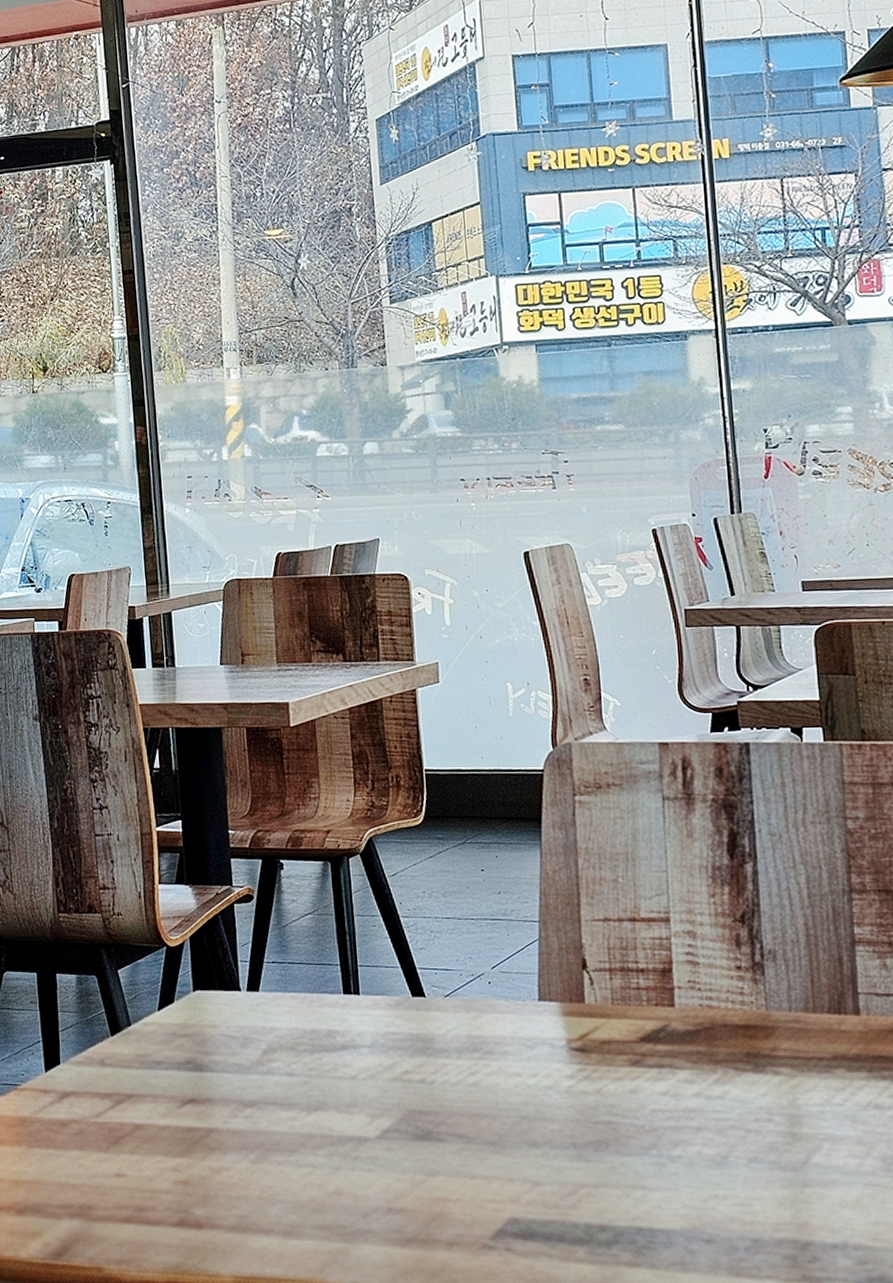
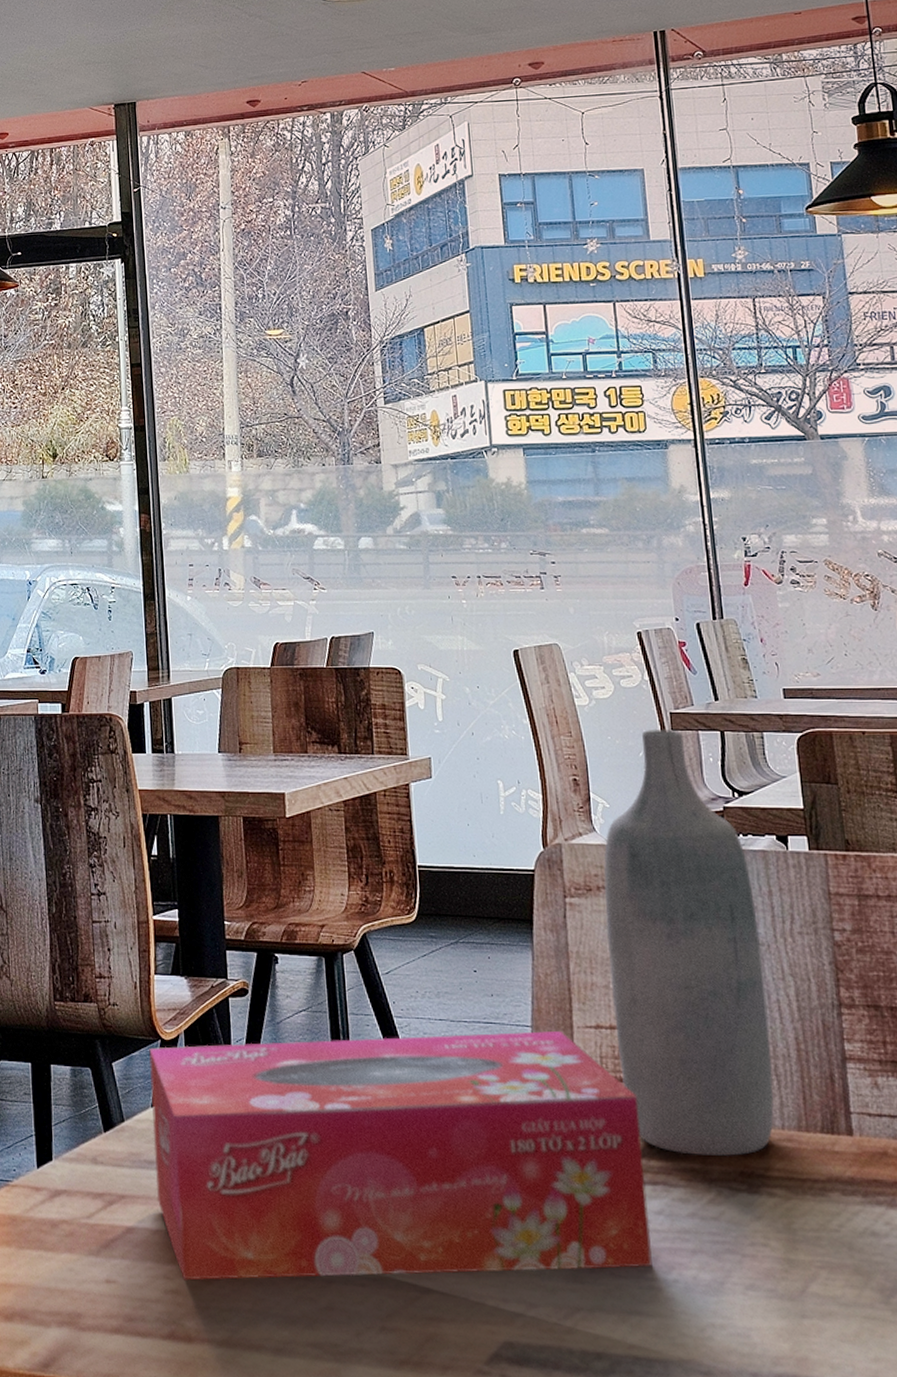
tissue box: none [154,924,657,1172] -> present [149,1030,652,1281]
bottle: none [614,625,782,1038] -> present [604,728,774,1156]

